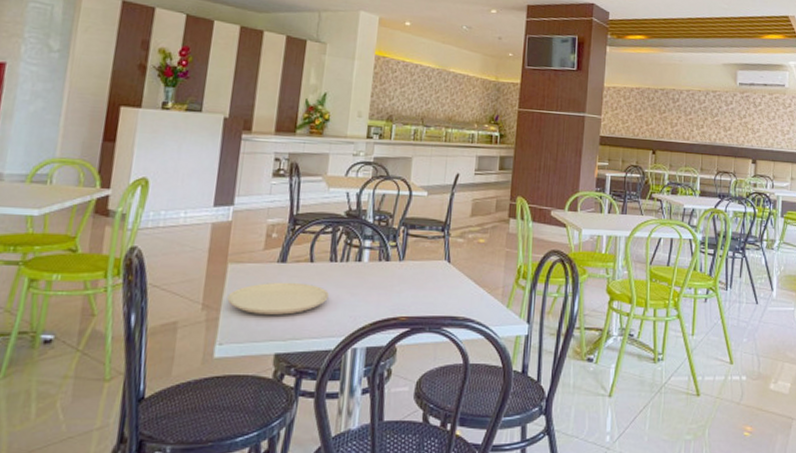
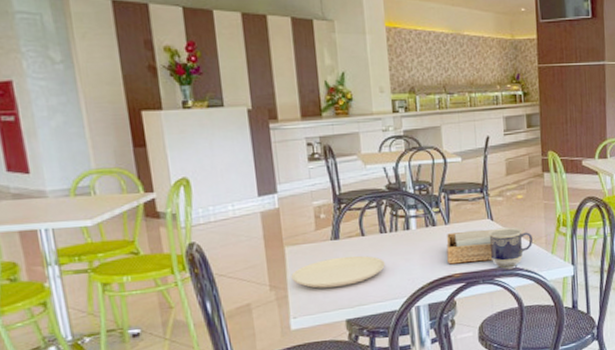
napkin holder: none [395,270,448,307] -> present [446,229,493,265]
cup: none [441,271,490,318] -> present [488,227,533,269]

